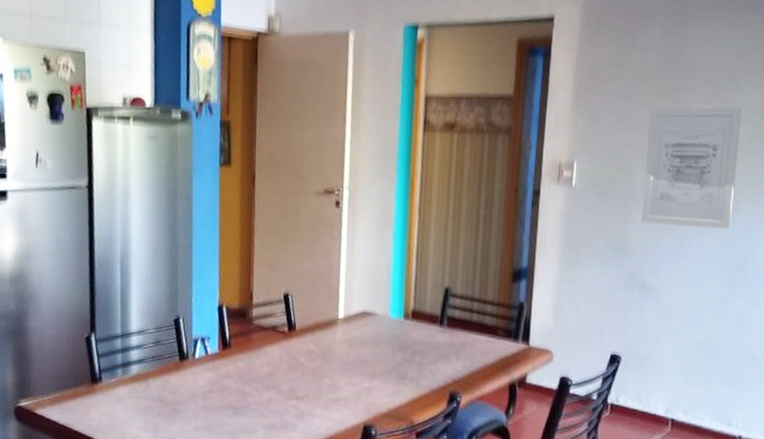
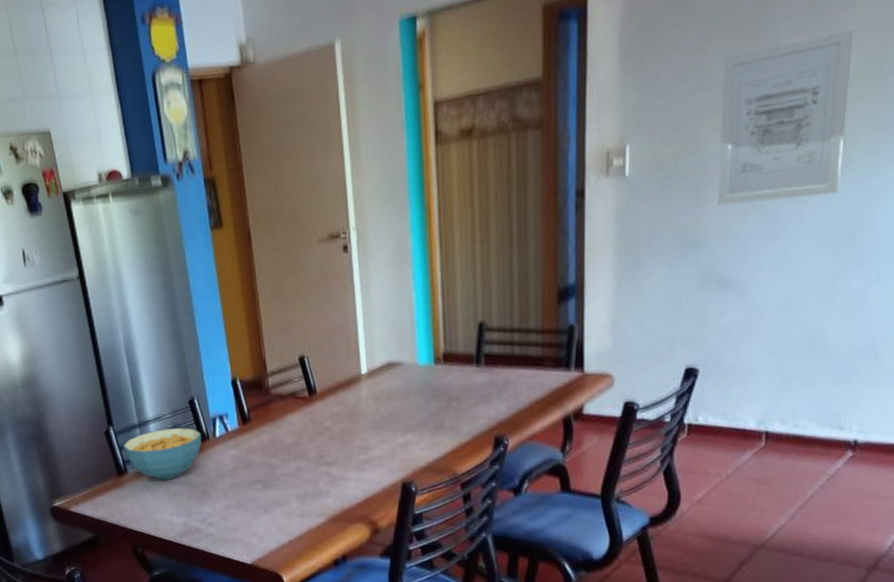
cereal bowl: none [101,343,182,394] -> present [122,428,202,480]

